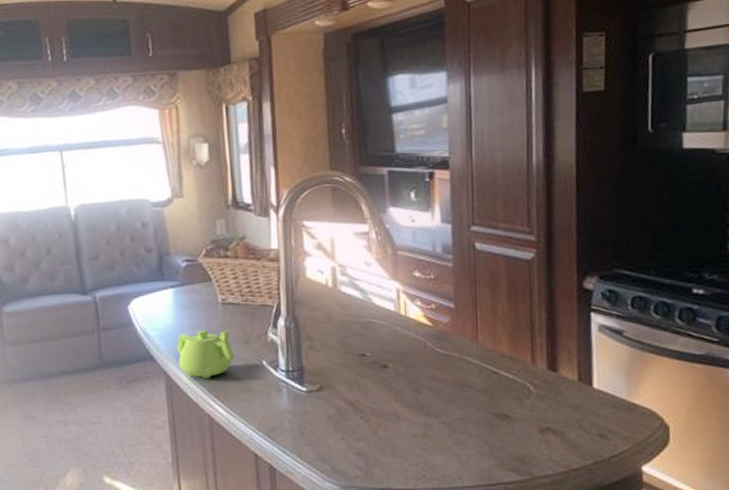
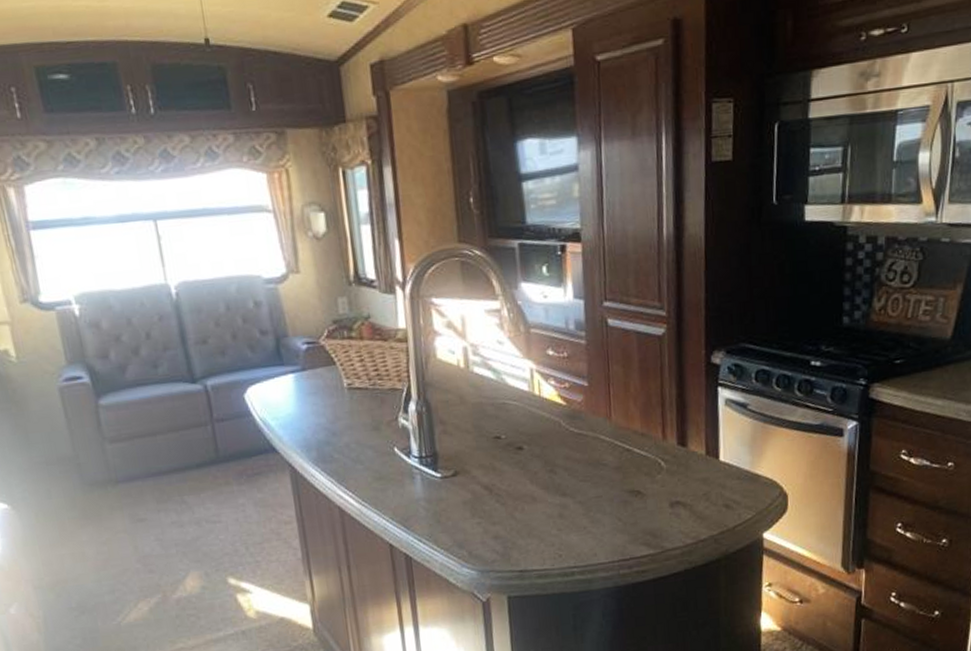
teapot: present [176,330,235,379] -> none [300,417,365,469]

